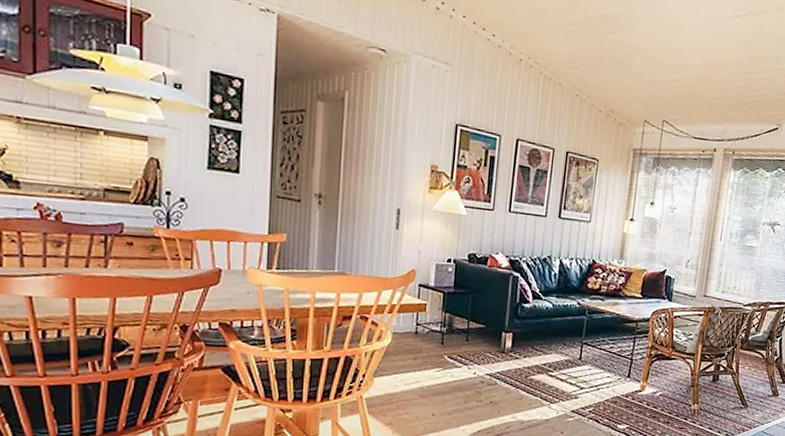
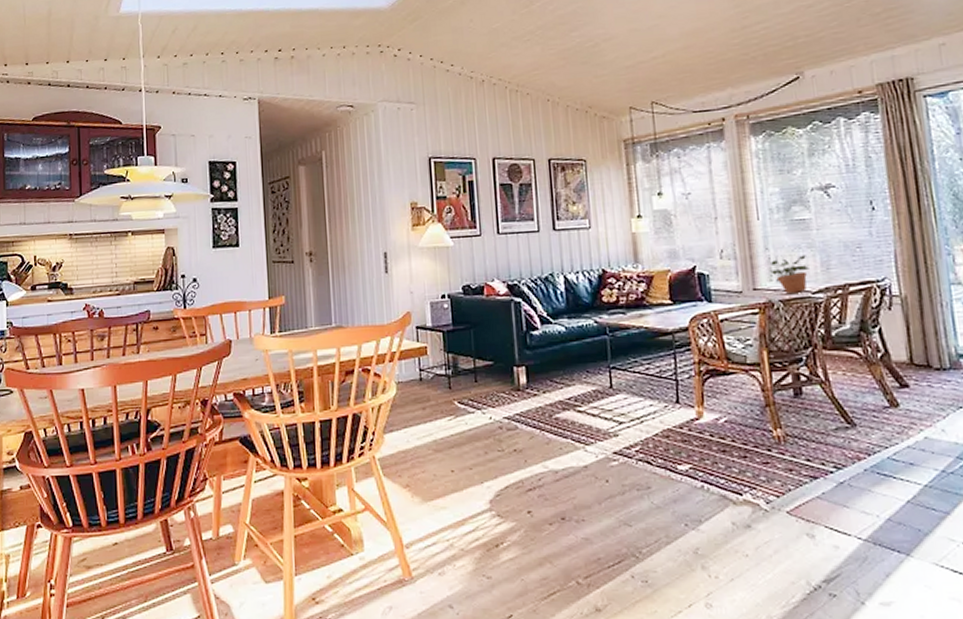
potted plant: none [719,275,747,304] -> present [770,255,809,295]

